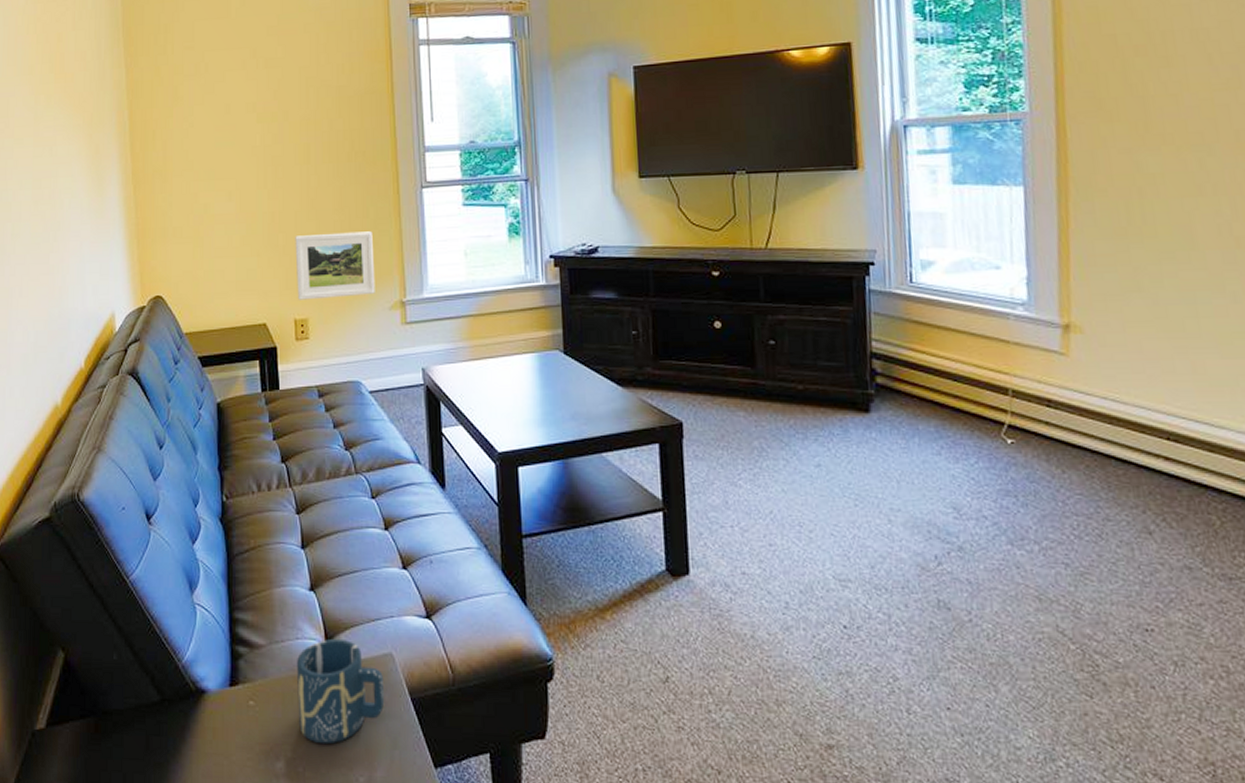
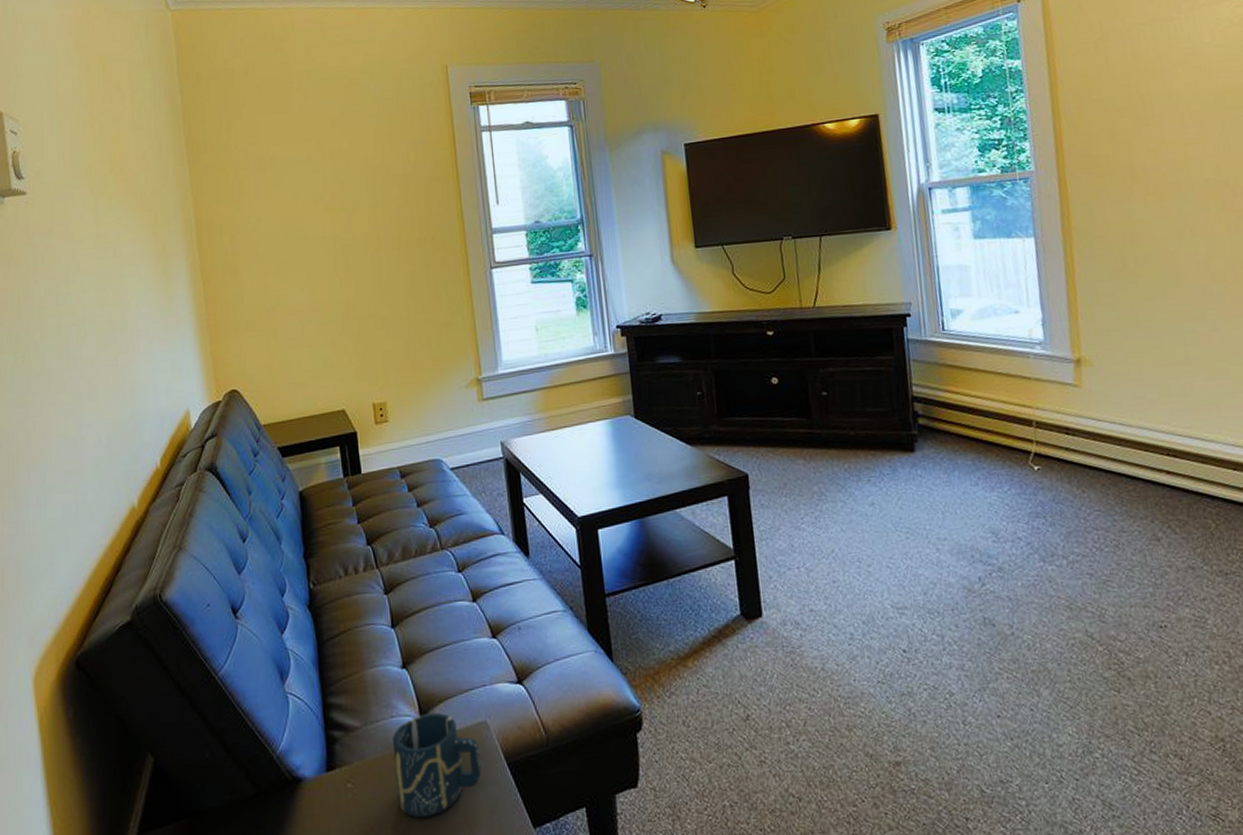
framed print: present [295,231,375,300] -> none [369,313,451,385]

